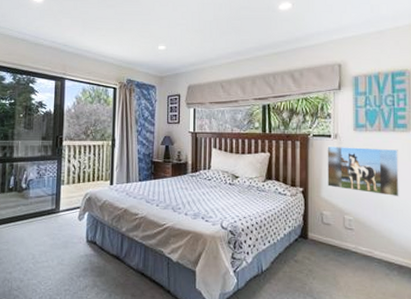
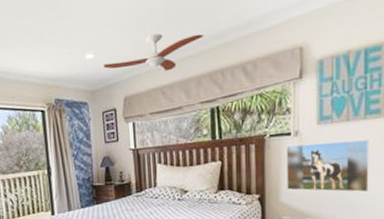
ceiling fan: none [173,37,260,69] -> present [103,33,204,71]

